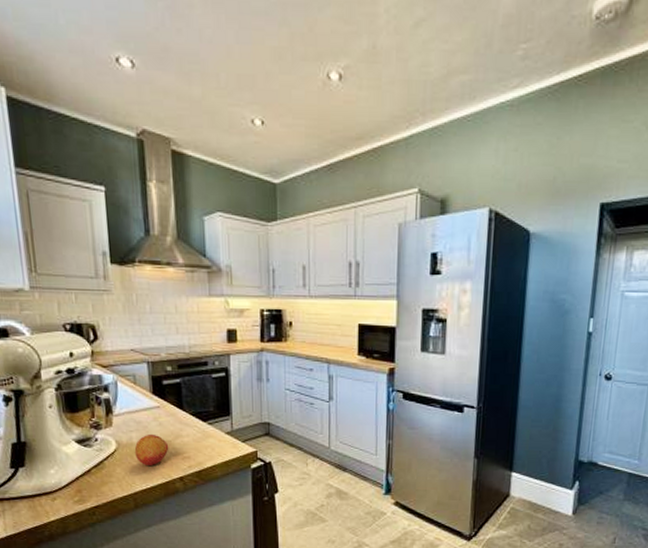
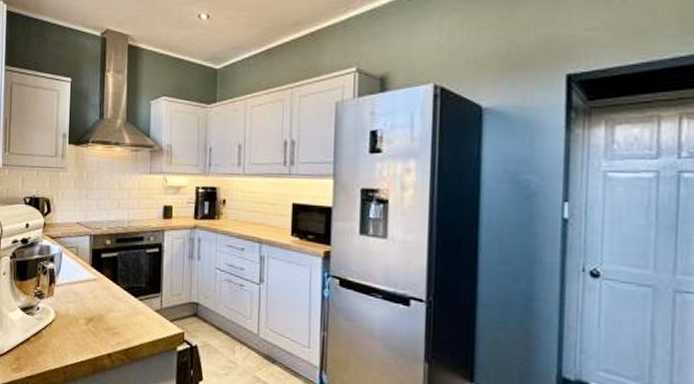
fruit: present [134,433,169,465] -> none [70,306,101,339]

